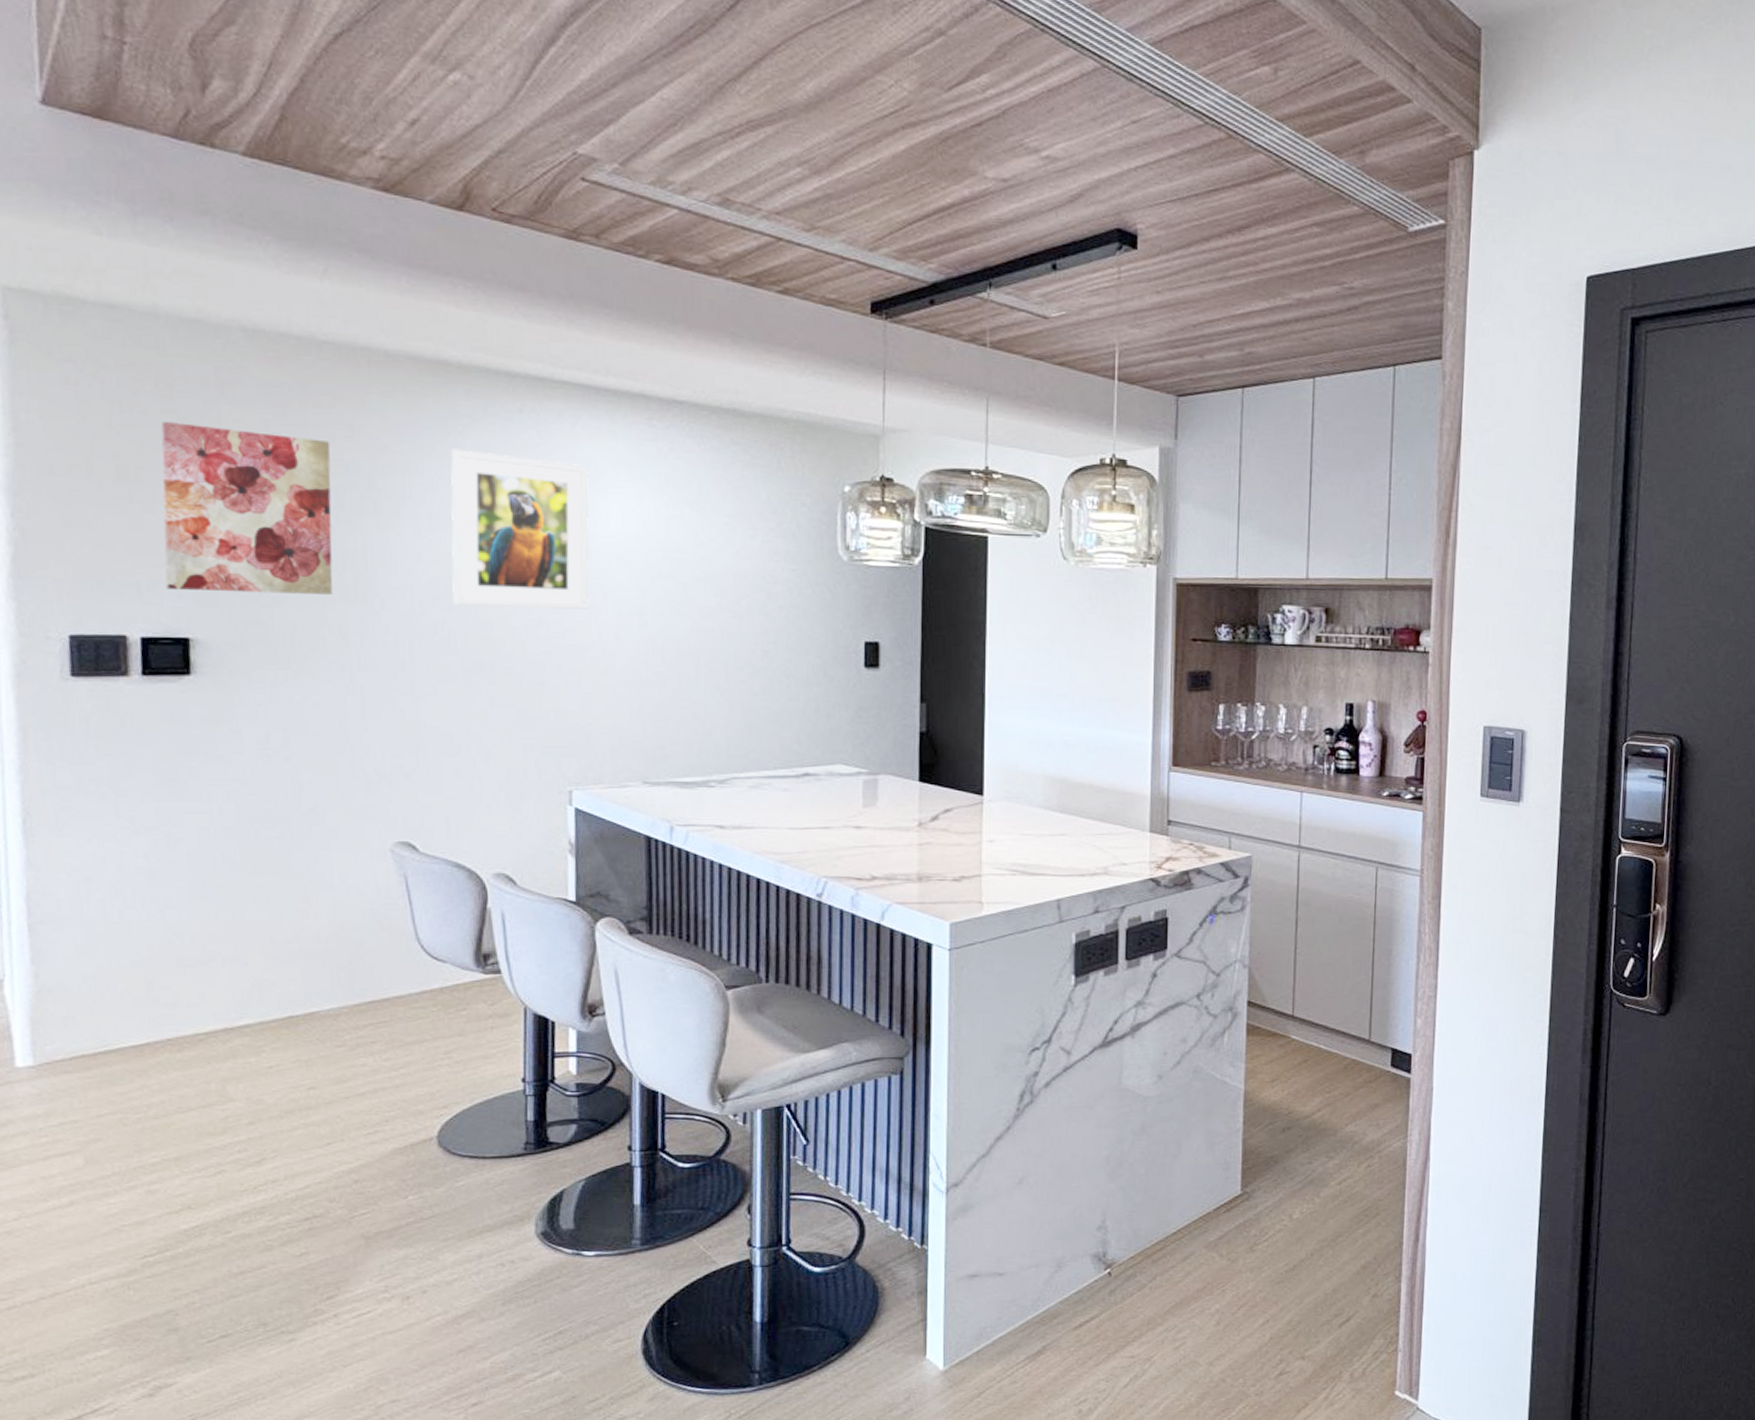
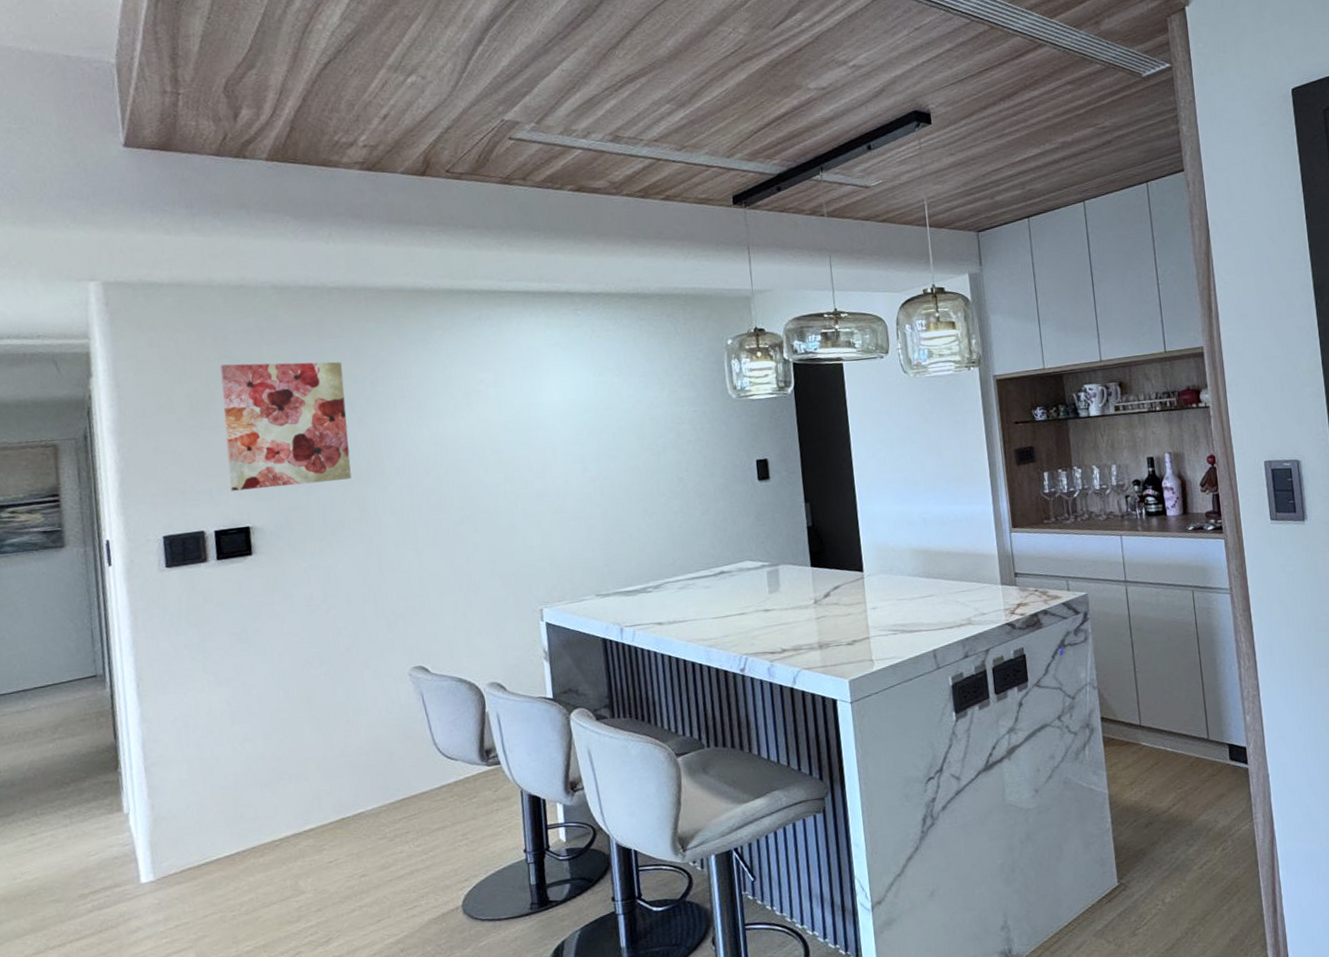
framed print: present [451,449,589,609] -> none [431,352,543,475]

